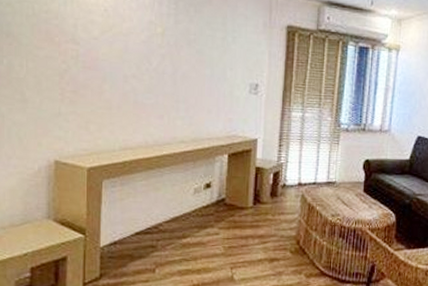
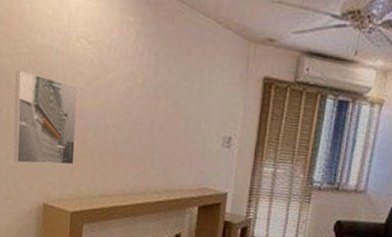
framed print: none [16,19,91,119] -> present [13,70,78,165]

